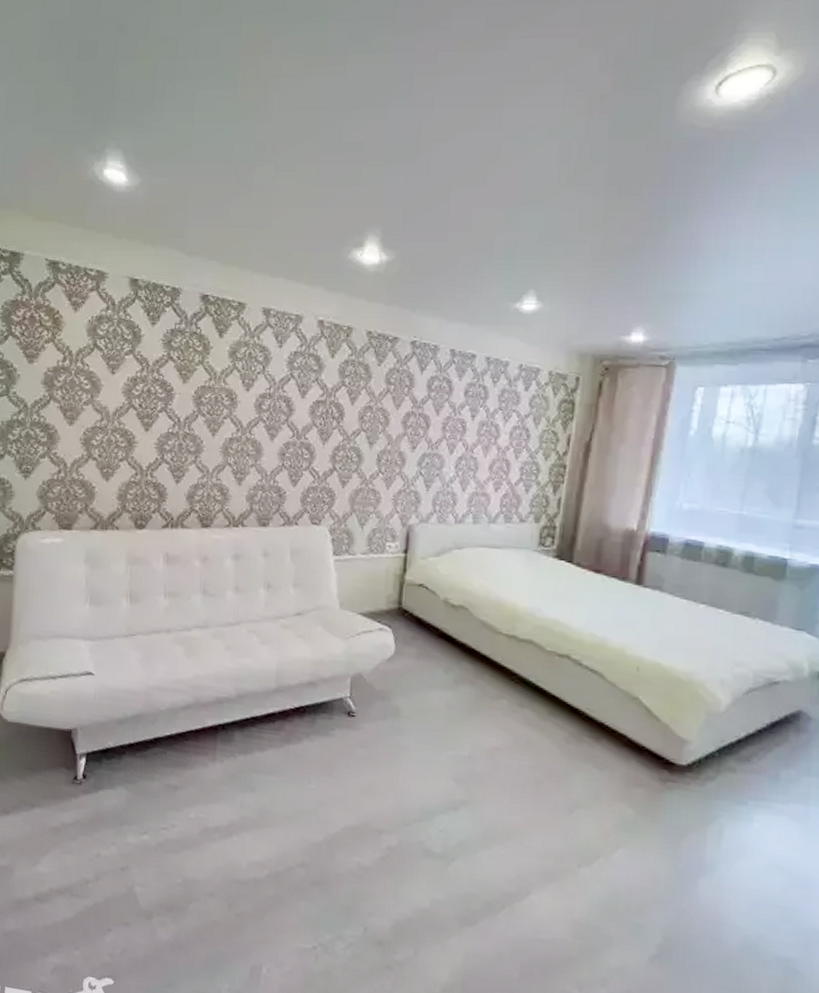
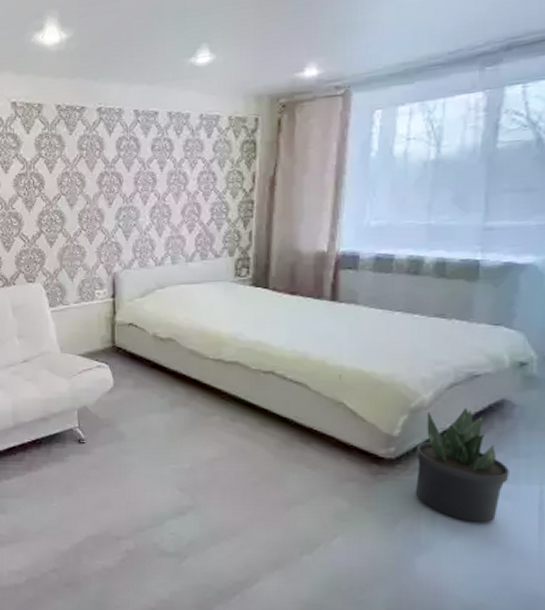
planter: none [703,716,800,845] -> present [415,408,509,523]

